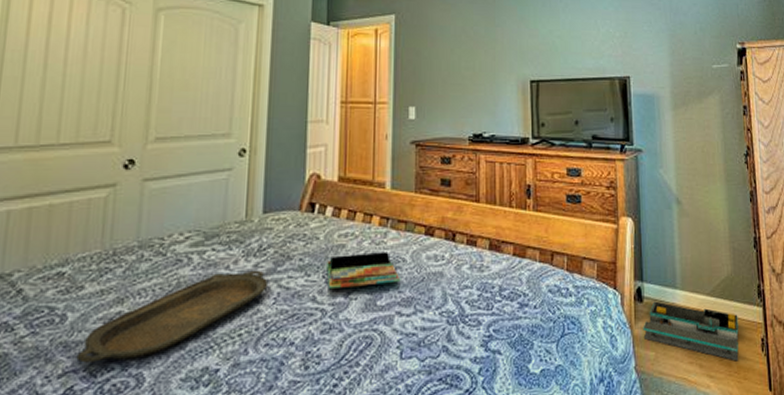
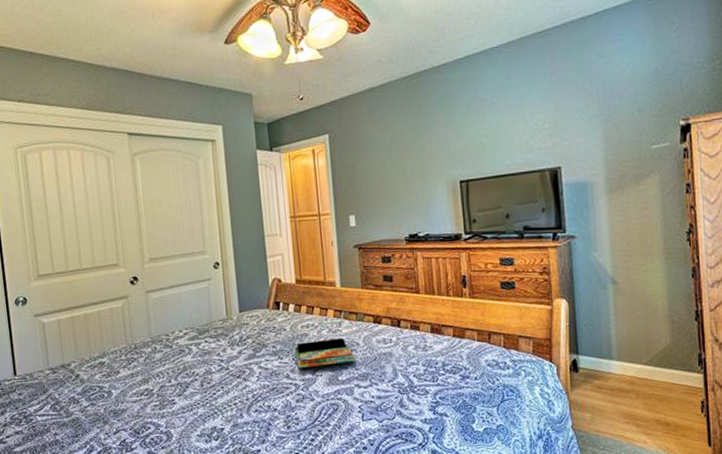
serving tray: present [76,270,269,363] -> none [123,355,251,424]
storage bin: present [643,301,739,361] -> none [579,371,677,421]

